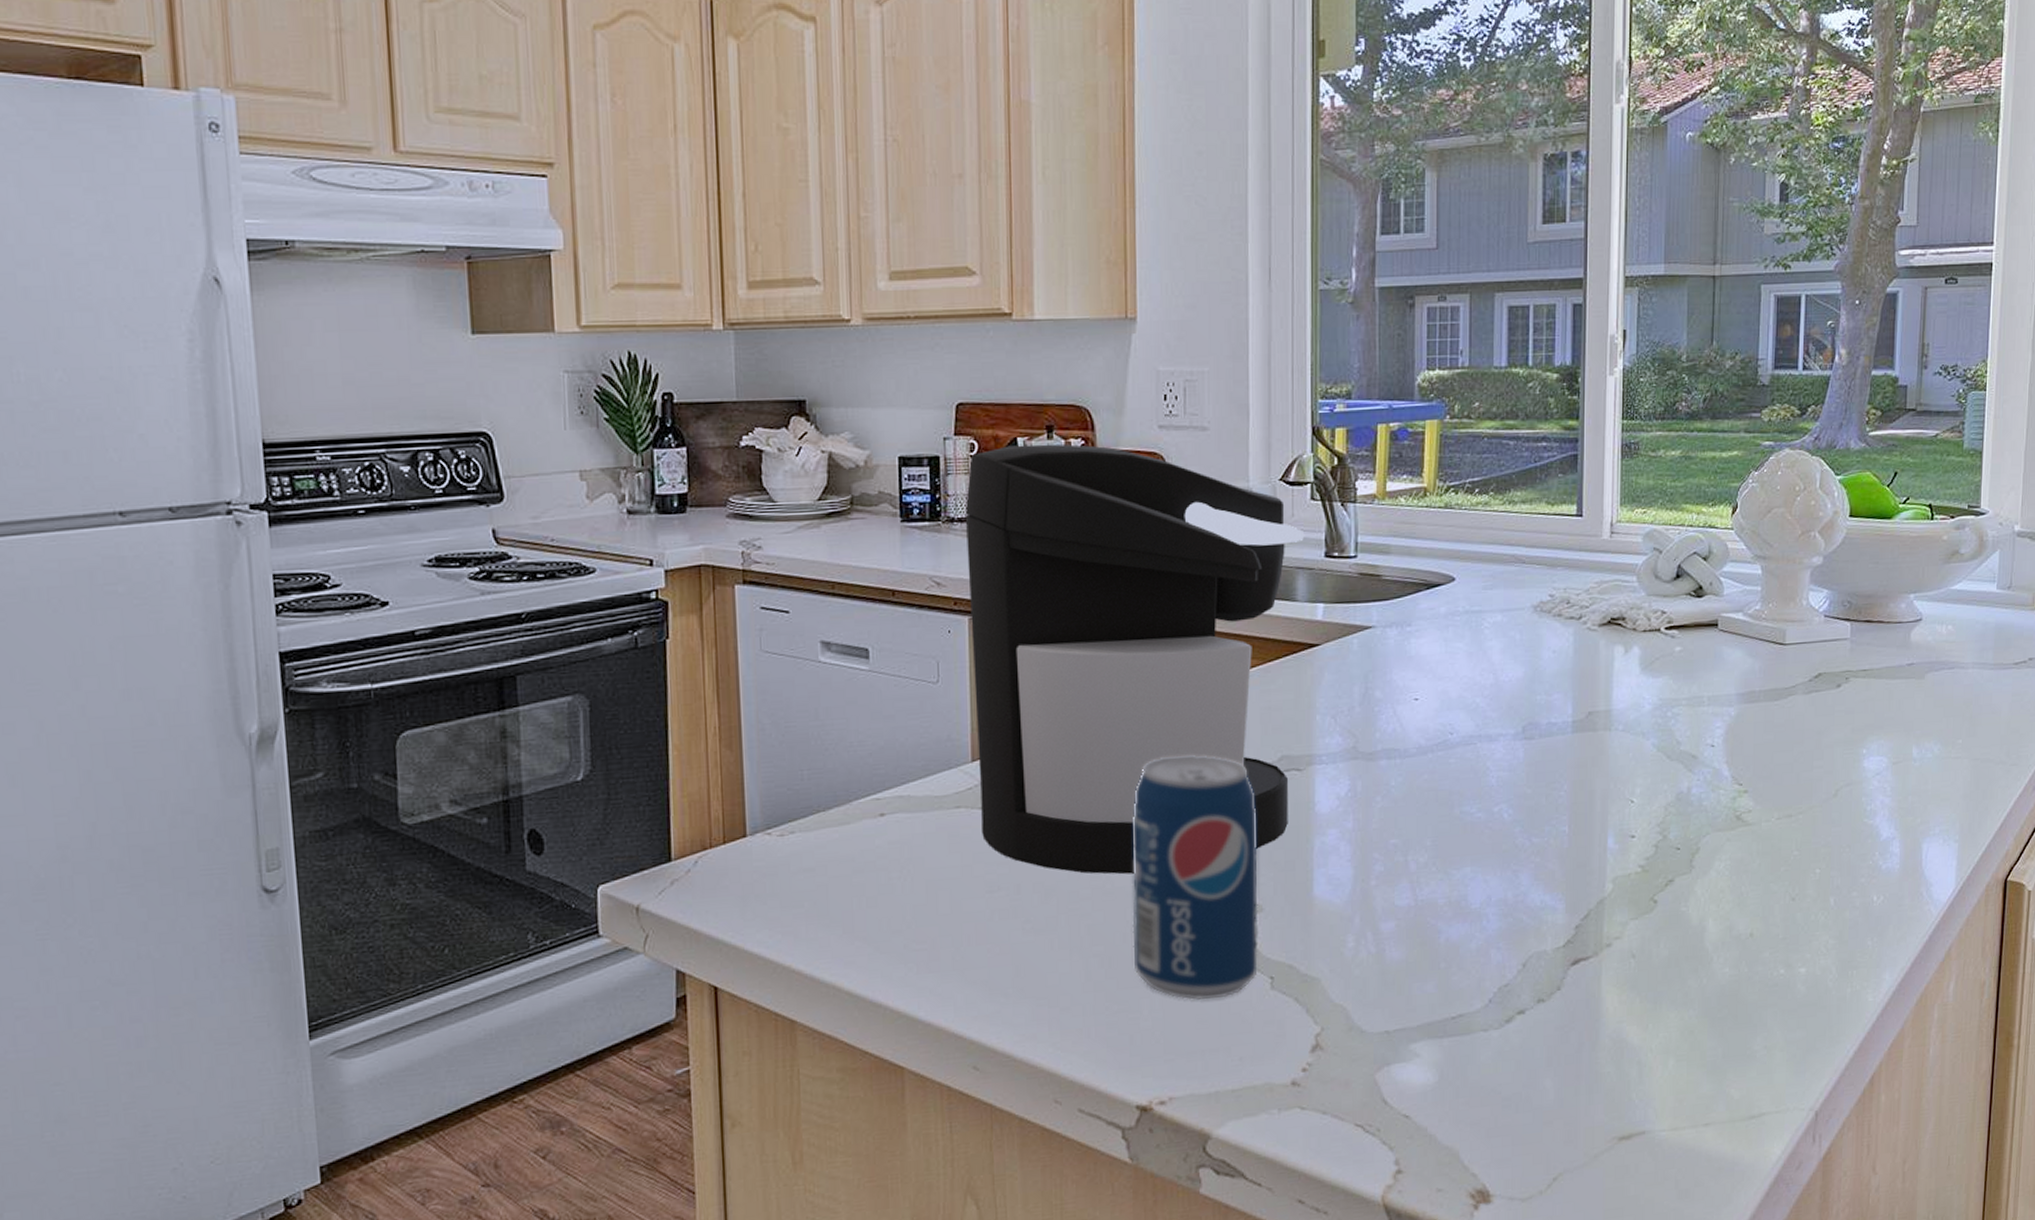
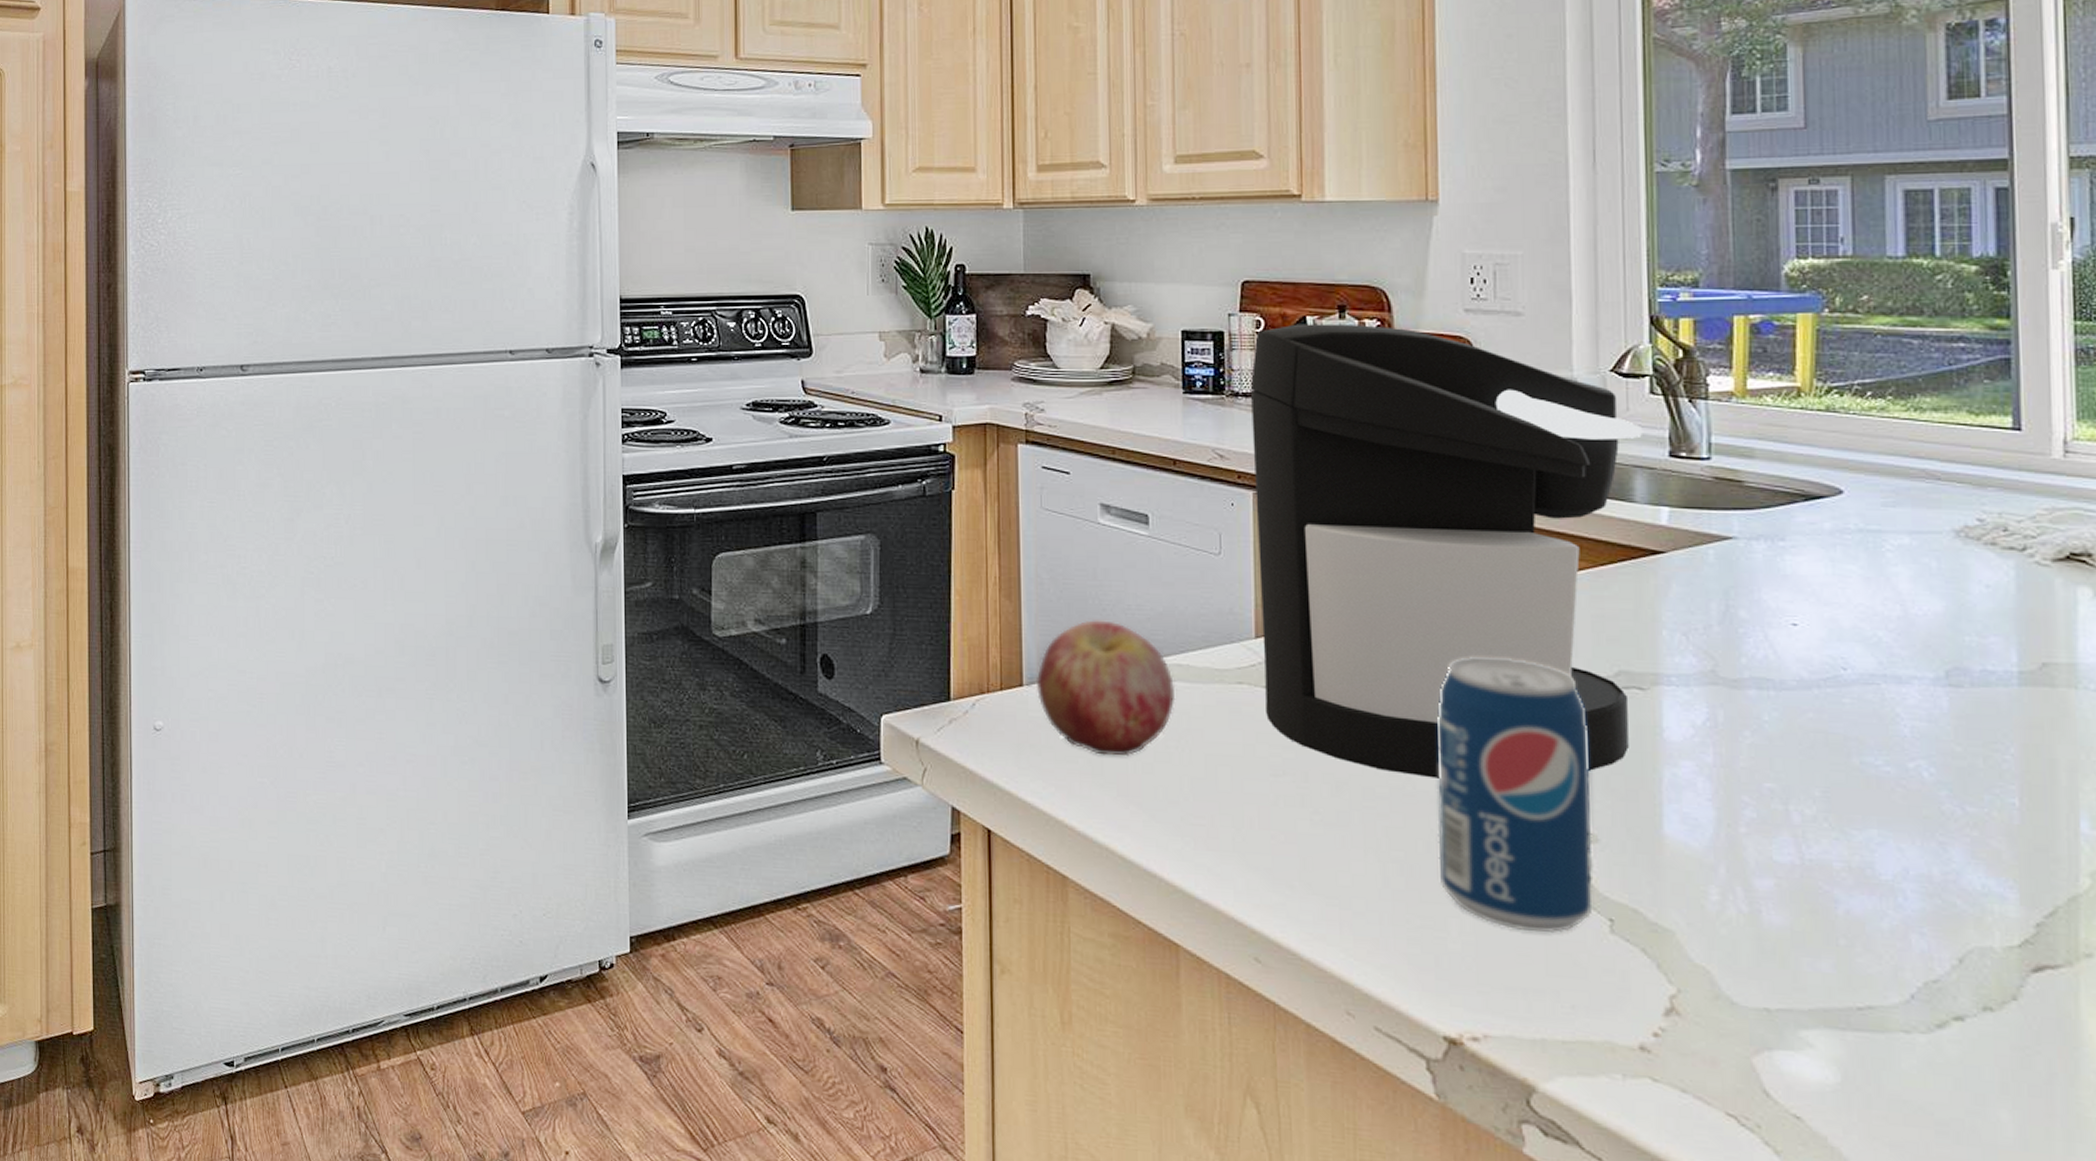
apple: none [759,759,898,896] -> present [1035,620,1176,757]

